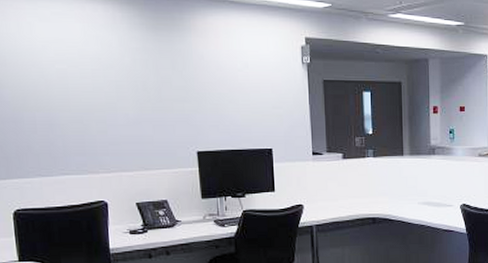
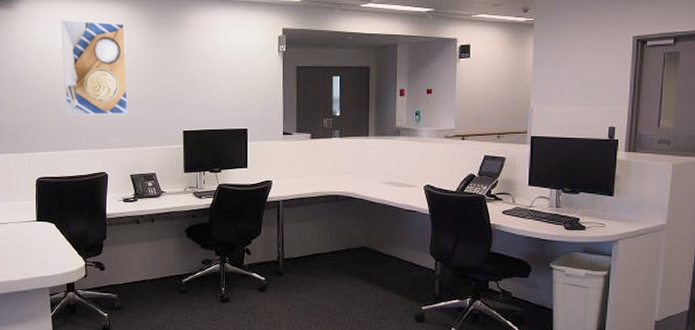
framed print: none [28,17,128,133] -> present [61,20,128,115]

